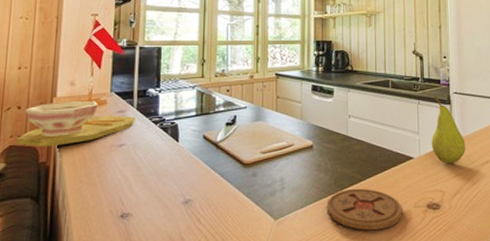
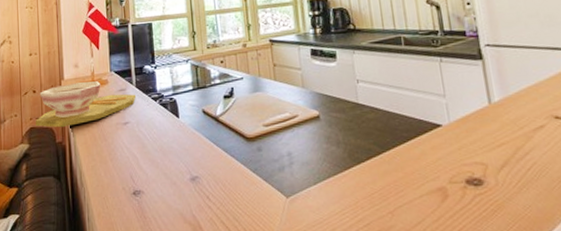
coaster: present [326,188,403,231] -> none [342,161,436,210]
fruit: present [431,96,466,165] -> none [460,51,510,132]

